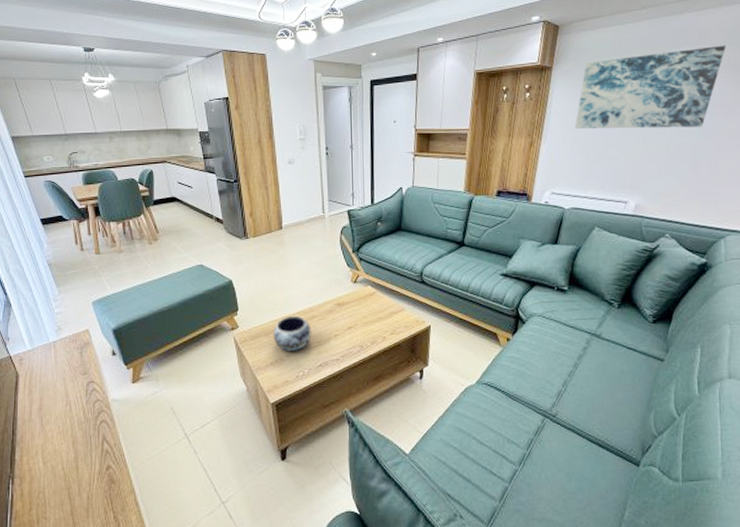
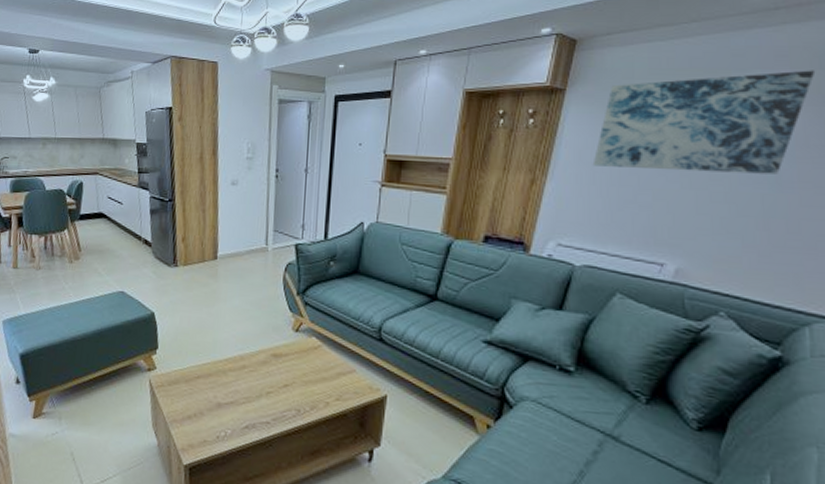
decorative bowl: present [274,315,311,352] -> none [195,362,240,407]

